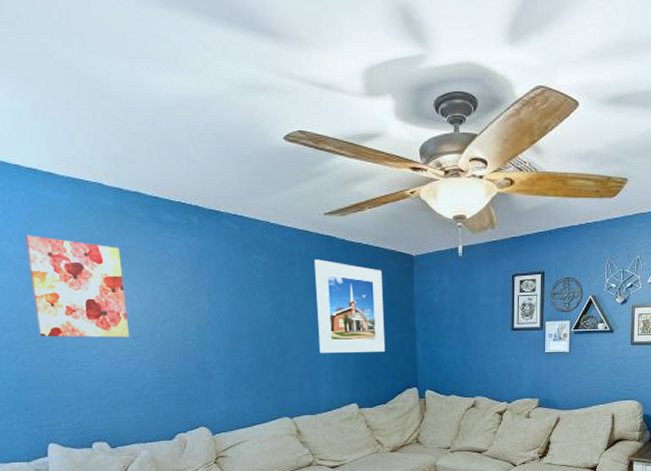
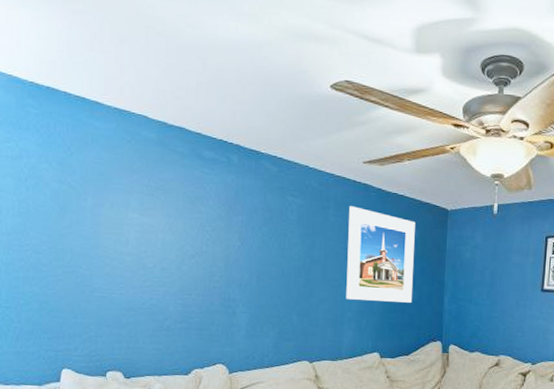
wall art: present [26,235,129,338] -> none [66,160,158,268]

